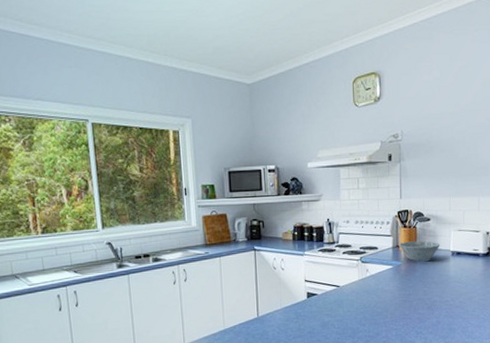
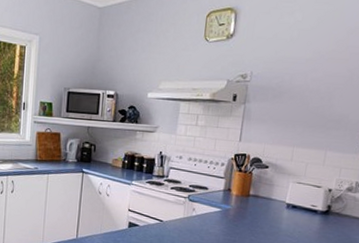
bowl: present [399,240,440,261] -> none [231,186,276,209]

